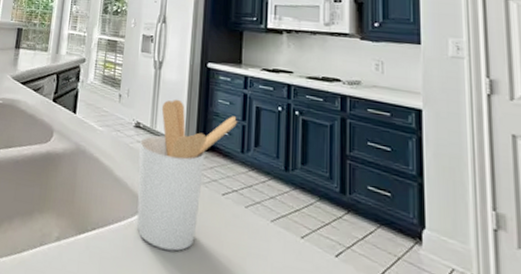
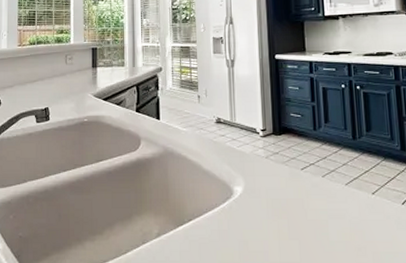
utensil holder: present [136,99,238,251] -> none [221,91,308,226]

